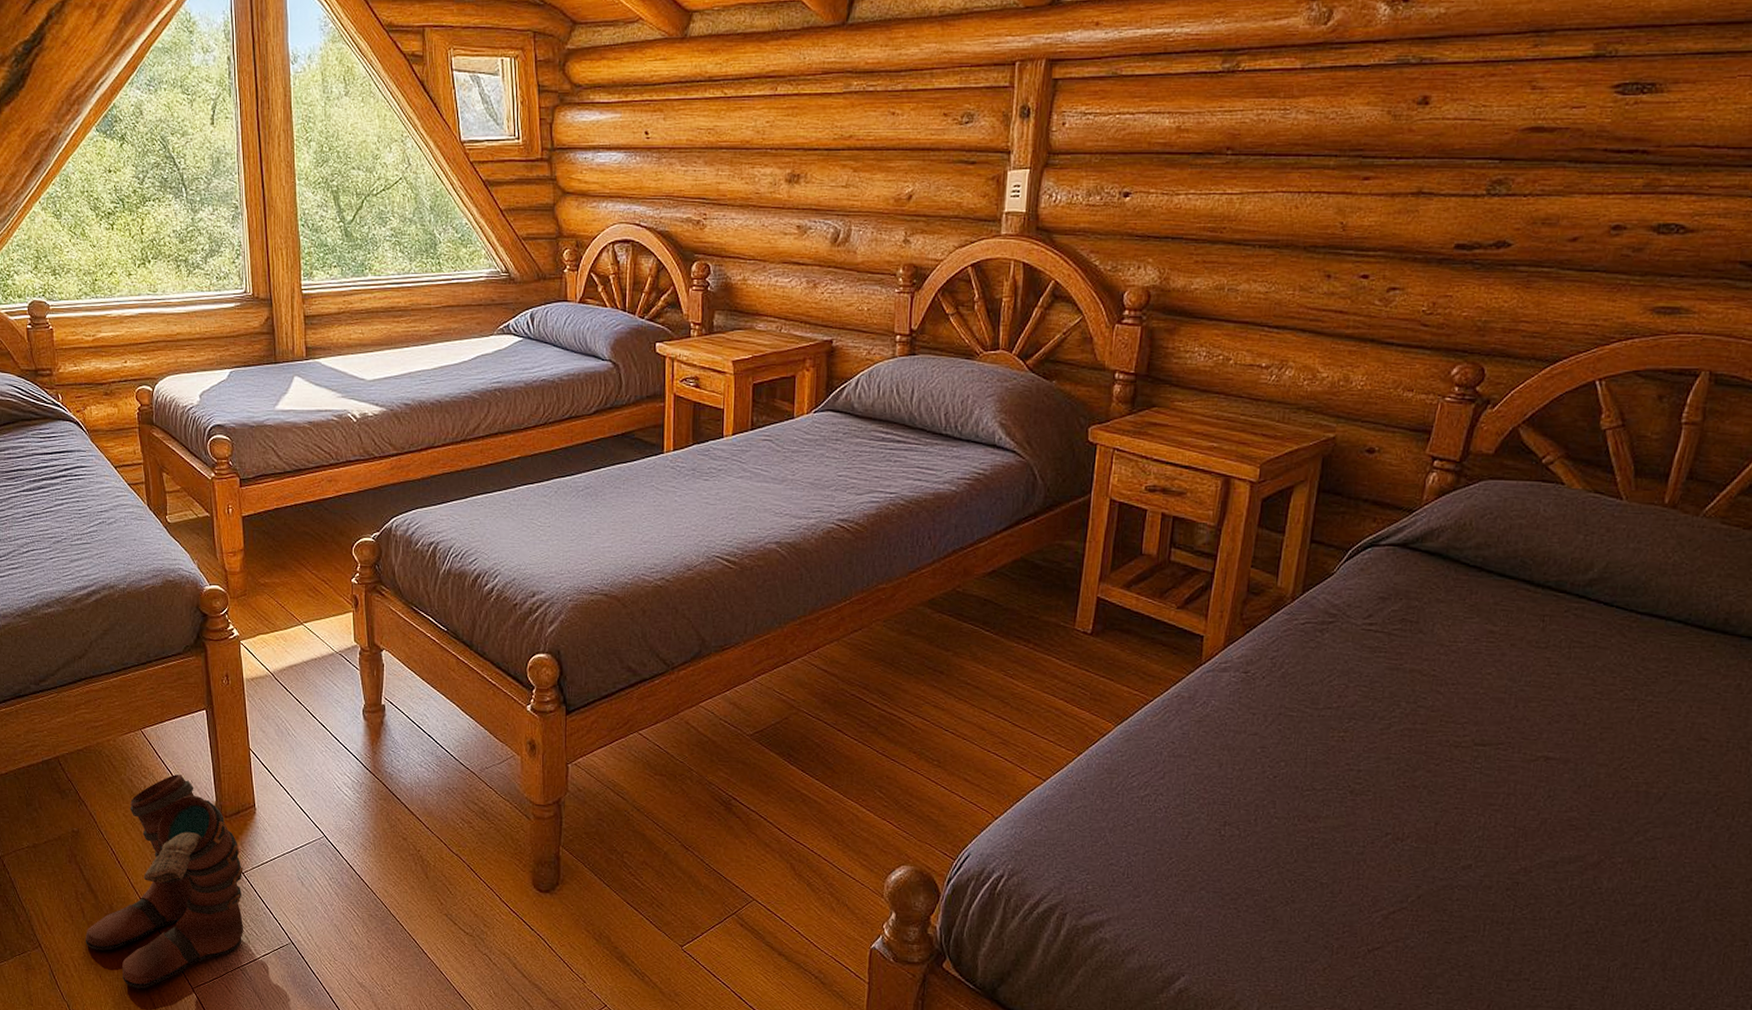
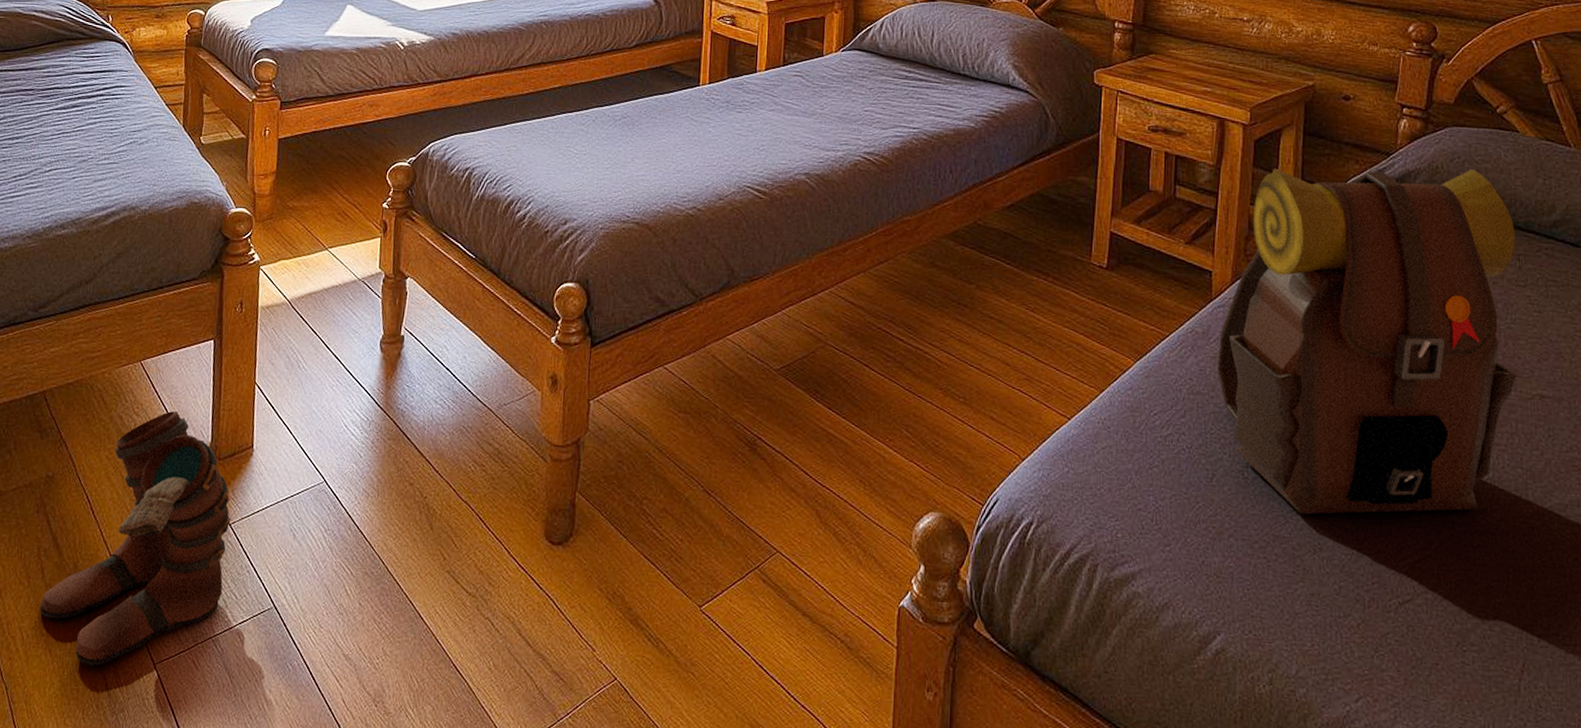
backpack: none [1201,526,1544,870] -> present [1217,168,1517,515]

